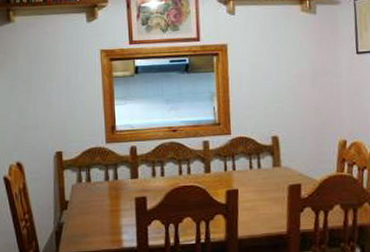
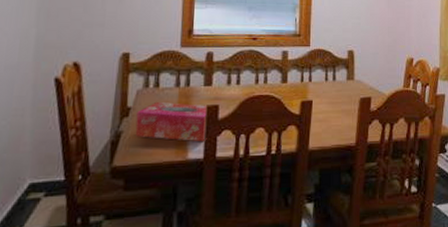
tissue box: none [74,195,139,232] -> present [135,102,207,142]

